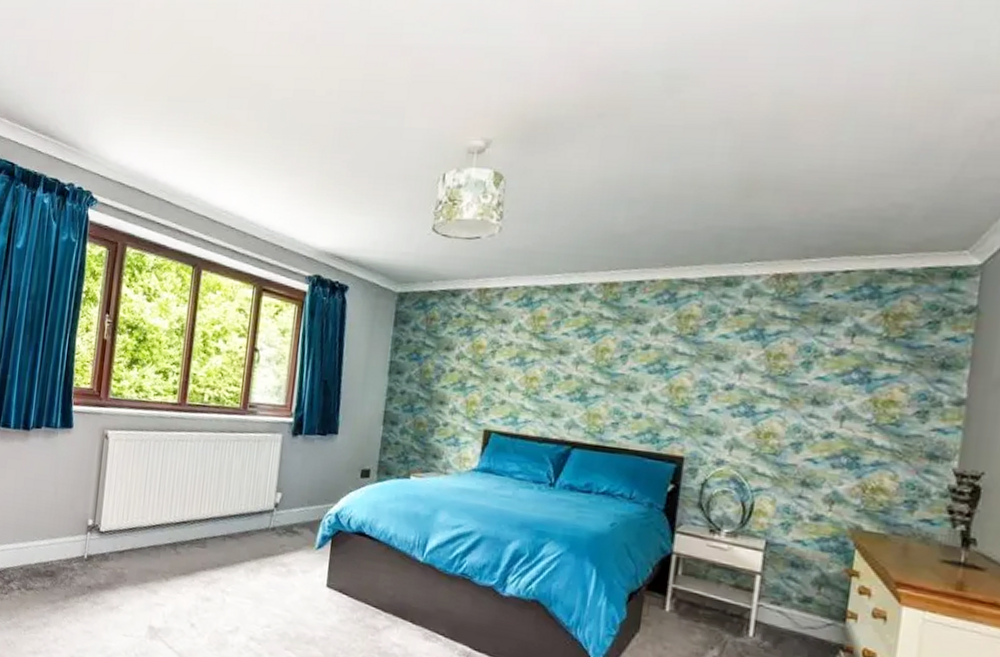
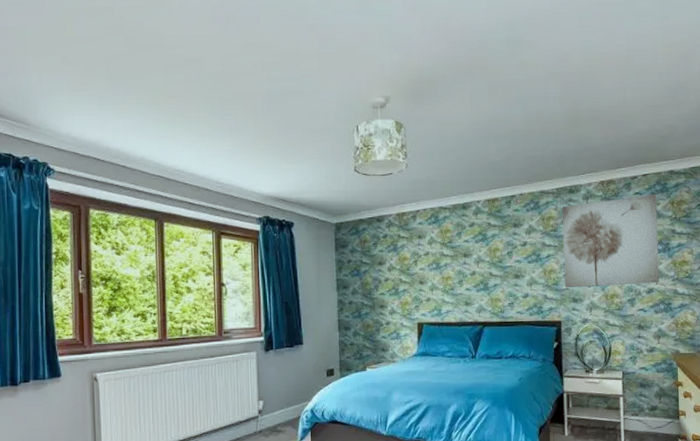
wall art: none [697,299,862,427] -> present [562,194,659,288]

